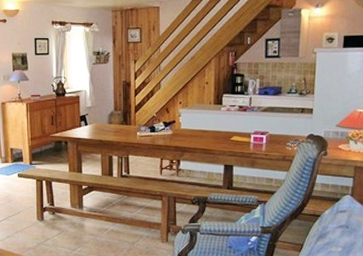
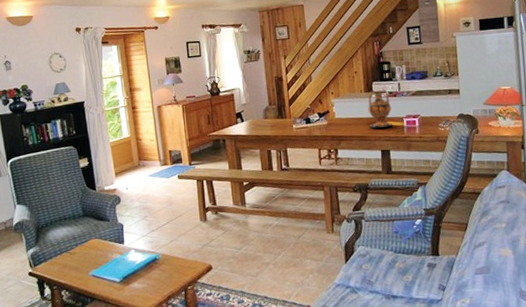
vase: none [215,102,239,143] -> present [368,88,393,129]

